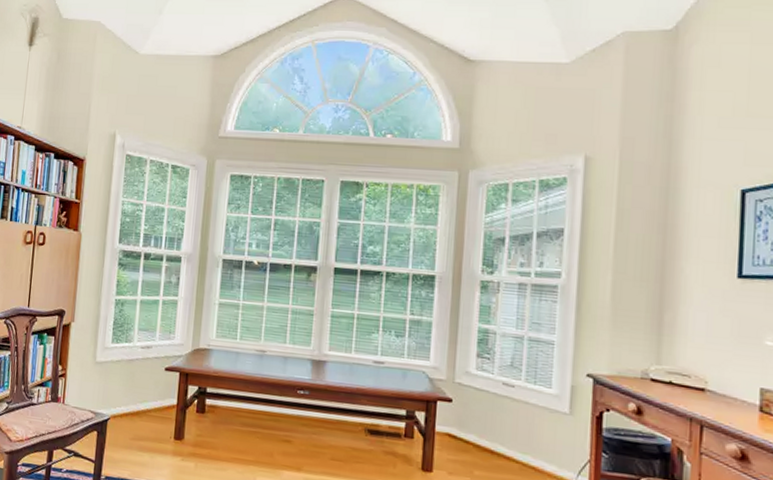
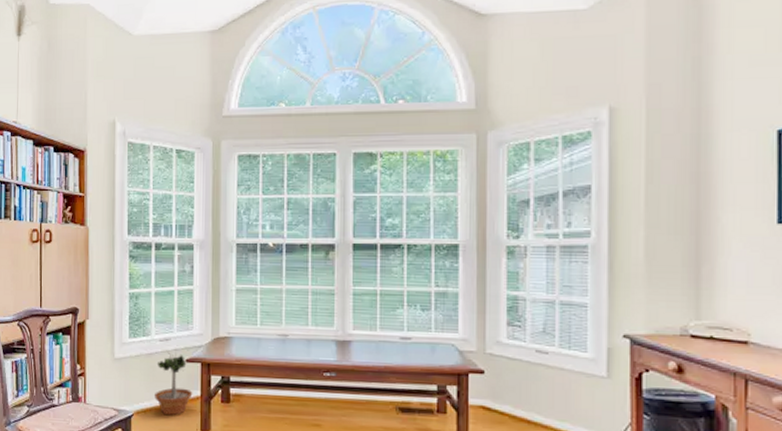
potted tree: none [132,356,170,422] -> present [155,348,193,415]

